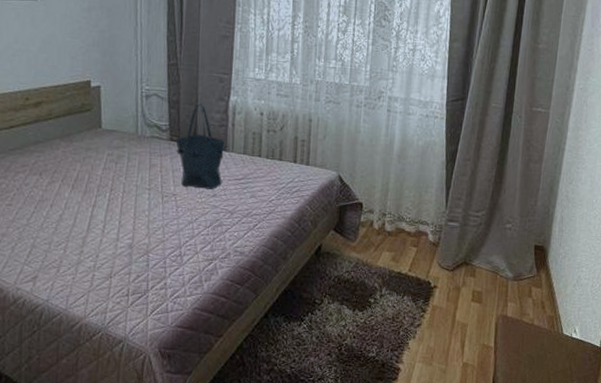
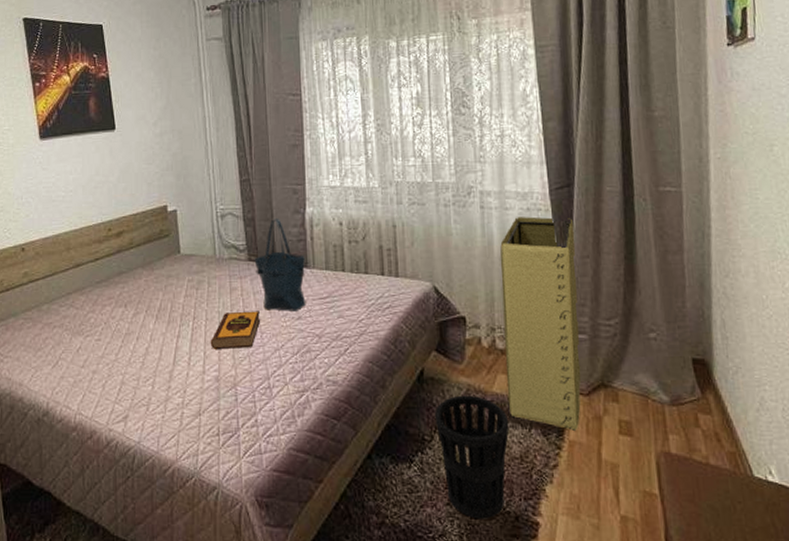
hardback book: none [125,186,177,220] -> present [210,311,260,349]
wastebasket: none [326,267,387,366] -> present [435,395,510,519]
laundry hamper: none [388,122,462,298] -> present [500,217,581,430]

